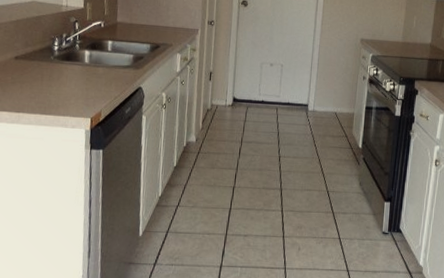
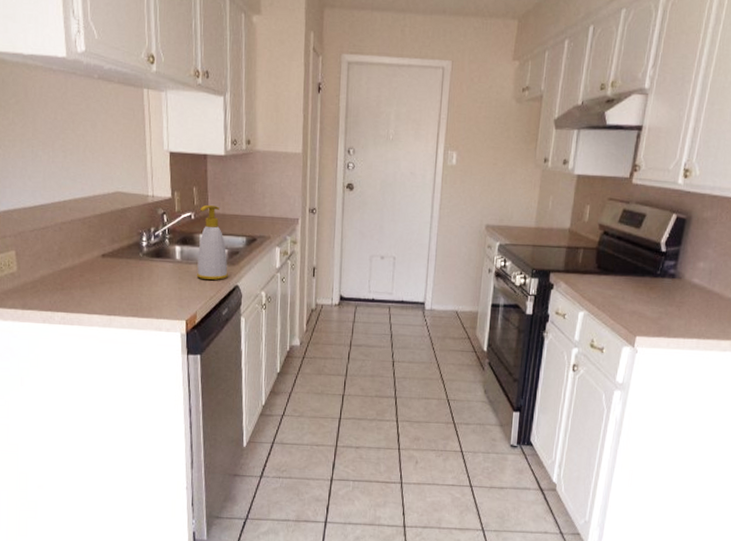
soap bottle: none [103,15,132,82] -> present [197,204,228,281]

